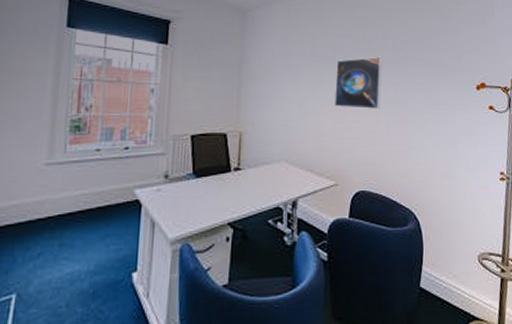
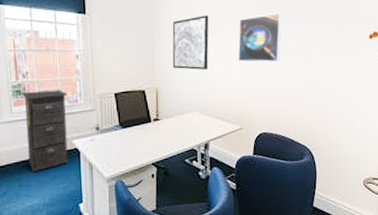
filing cabinet: none [77,127,135,228] -> present [22,90,68,172]
wall art: none [260,54,304,115] -> present [172,15,209,71]

